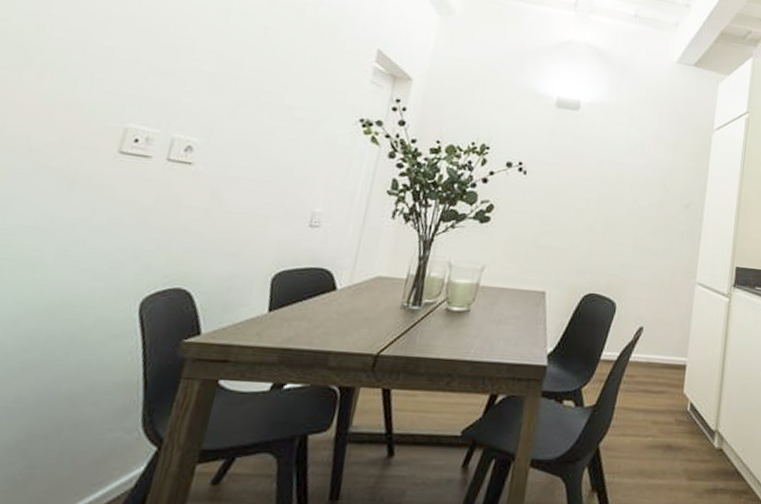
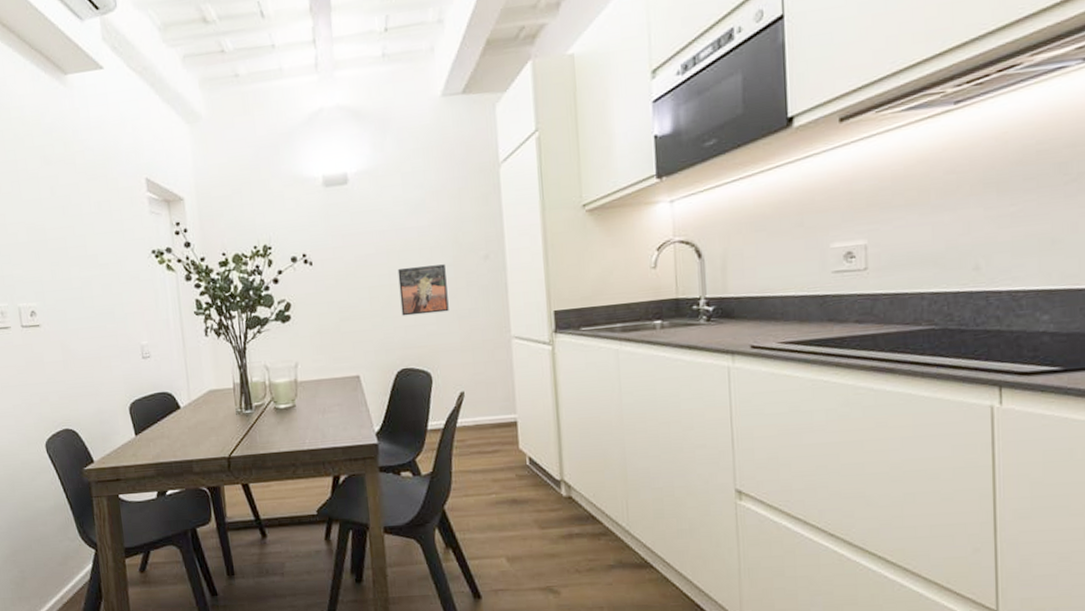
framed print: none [601,198,650,248] -> present [397,264,449,316]

